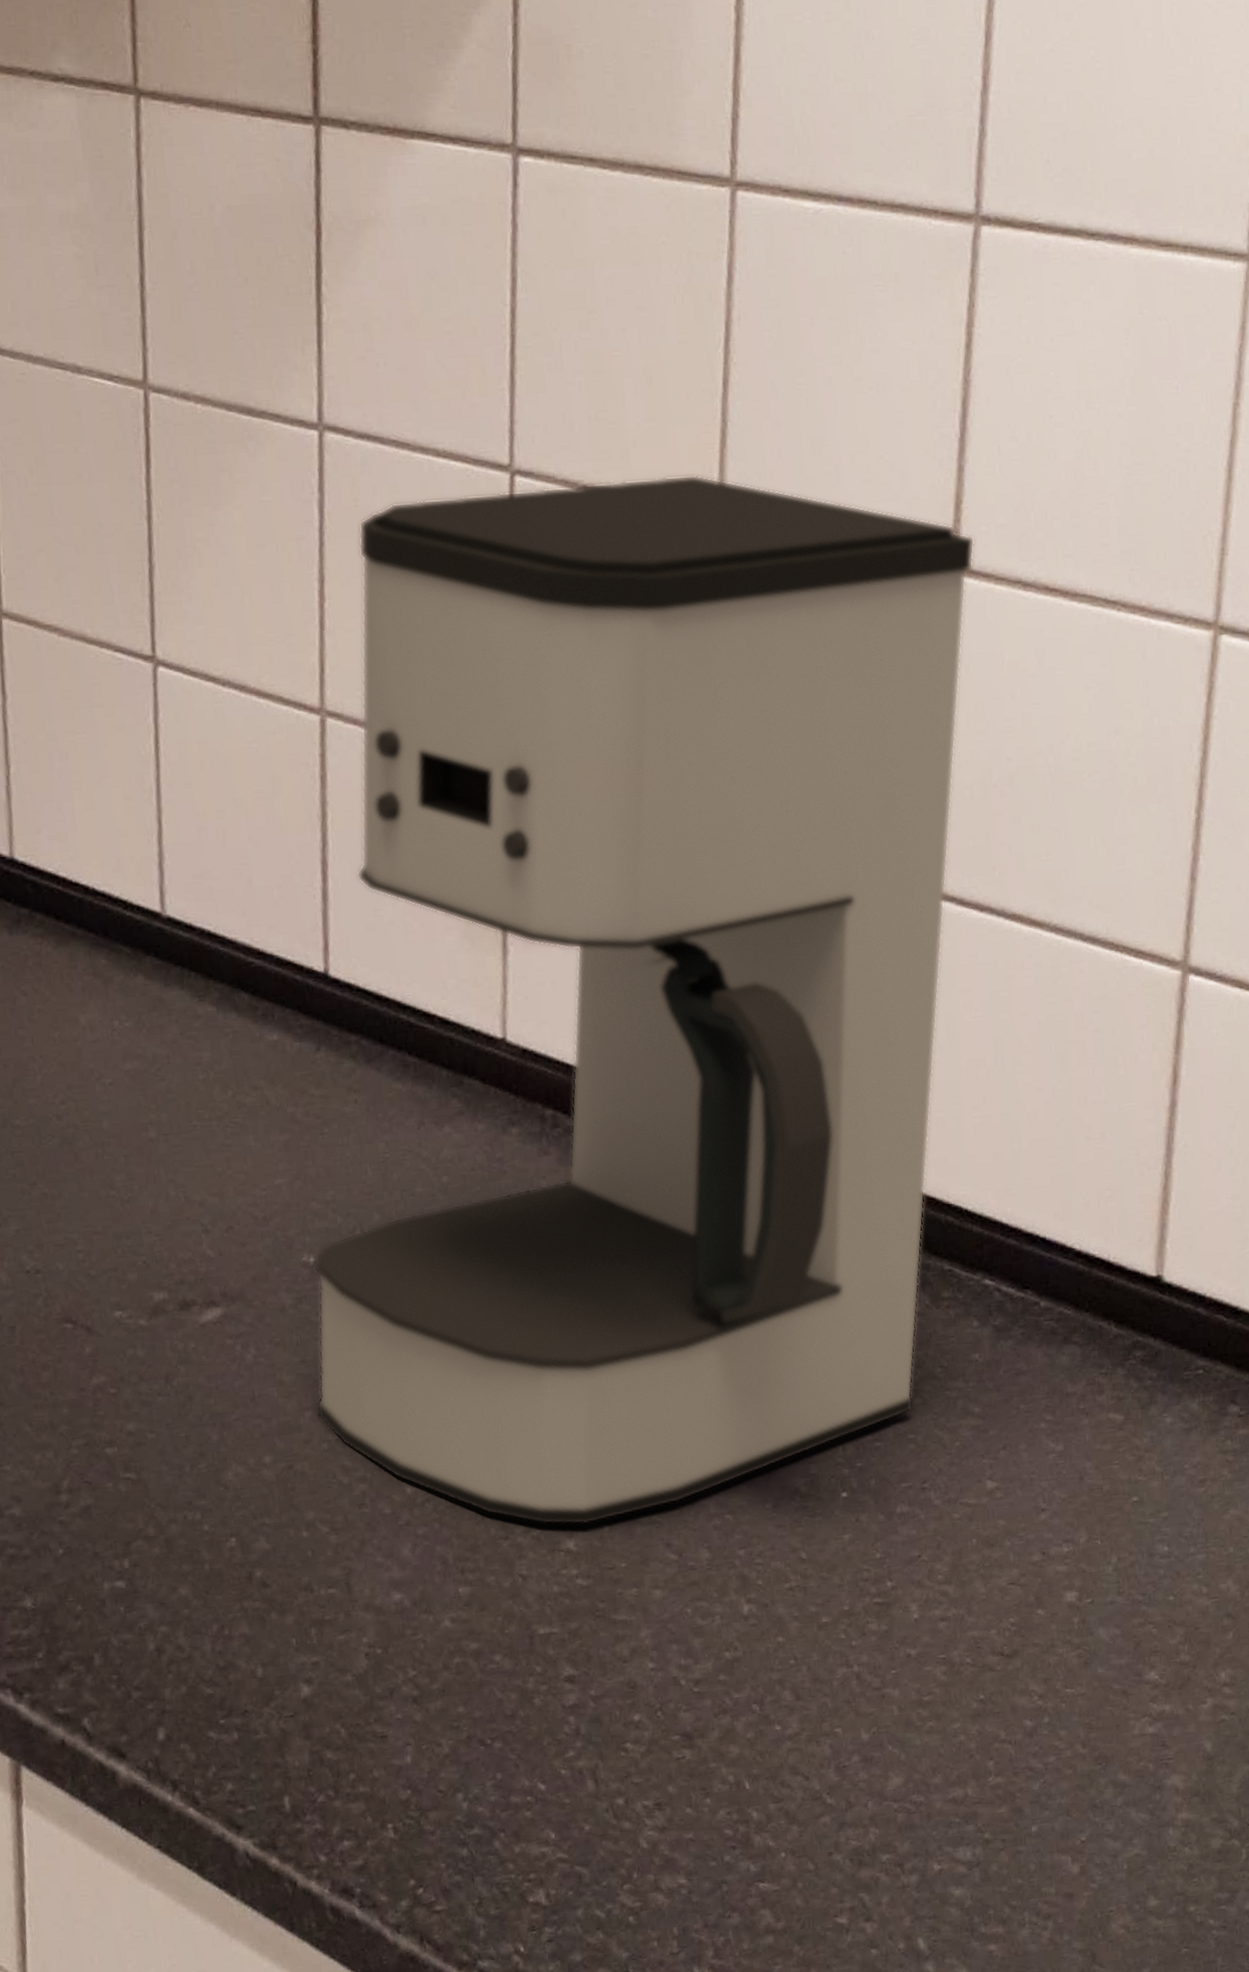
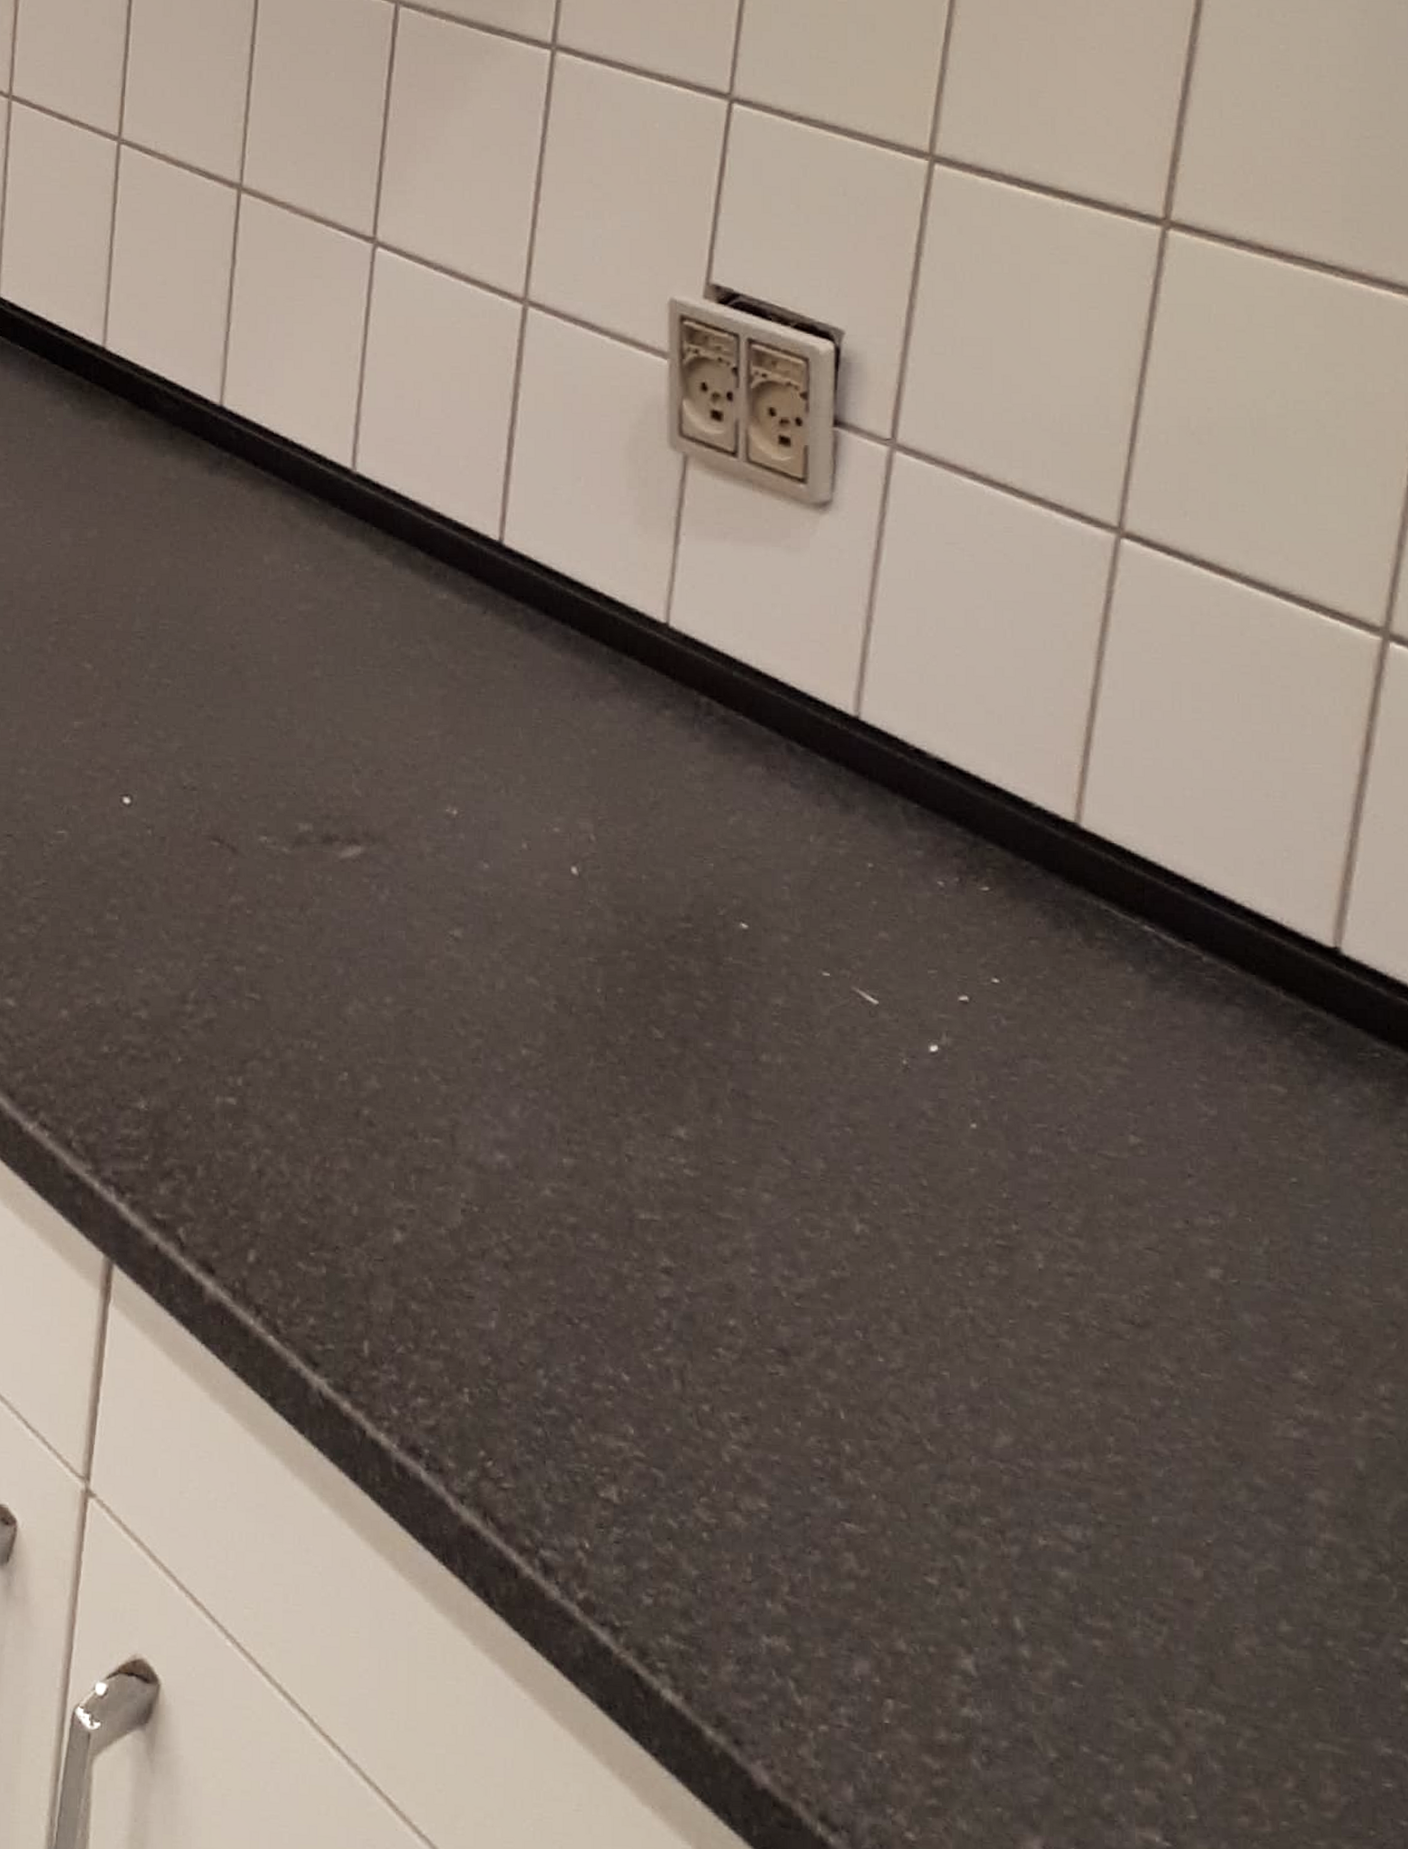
coffee maker: present [312,474,975,1526] -> none [442,114,1190,1116]

